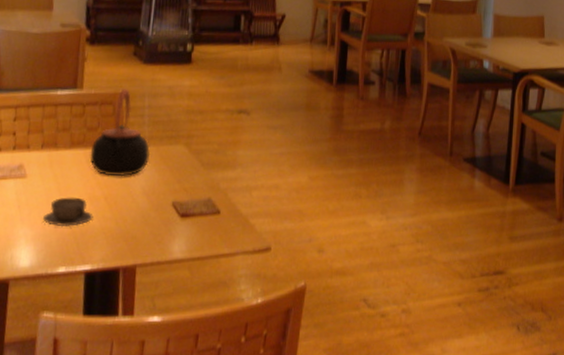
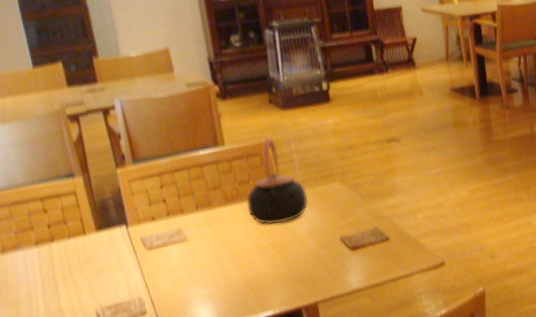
teacup: present [43,197,93,227] -> none [214,250,265,281]

